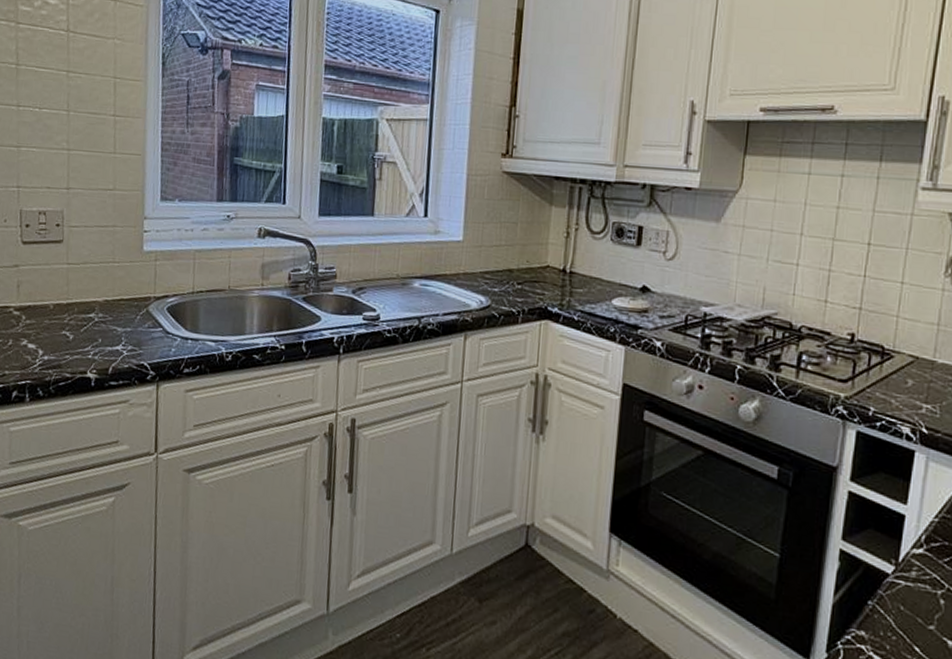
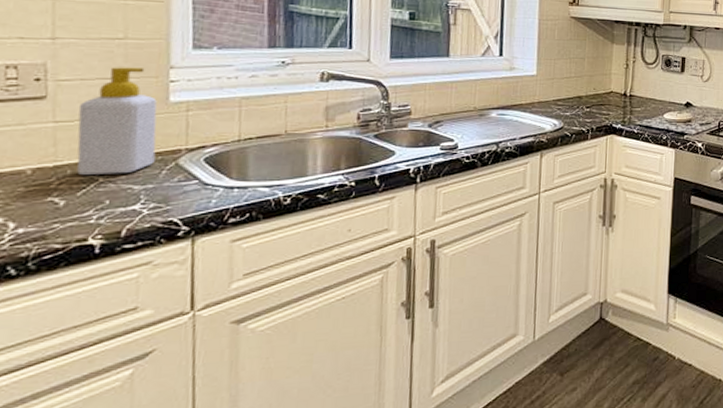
soap bottle: none [81,216,135,316] -> present [77,67,157,175]

